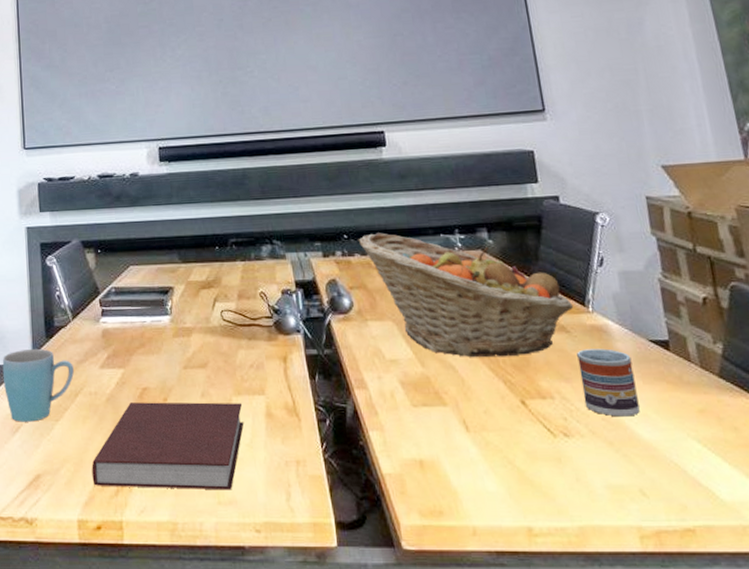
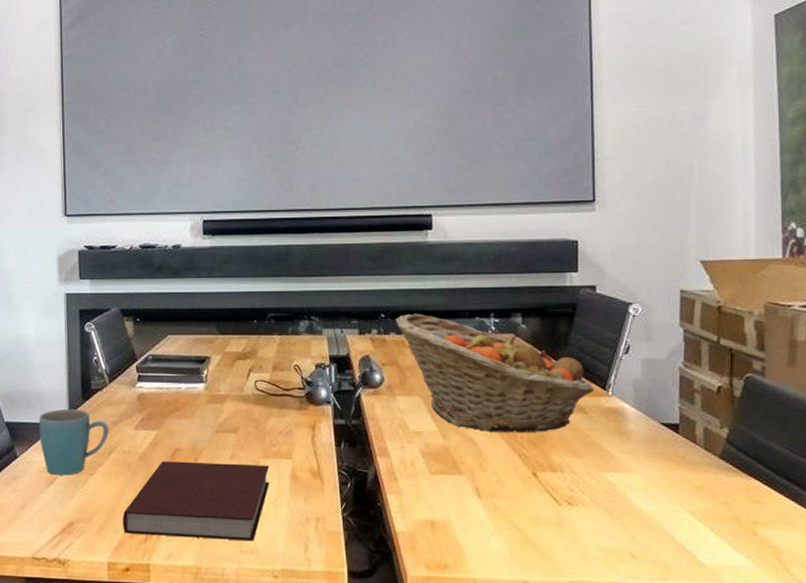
cup: present [577,348,640,417] -> none [591,429,642,490]

